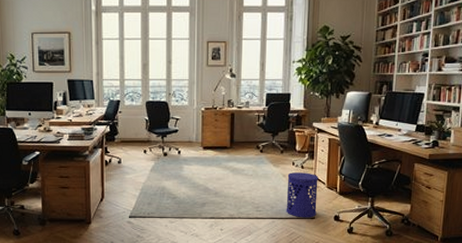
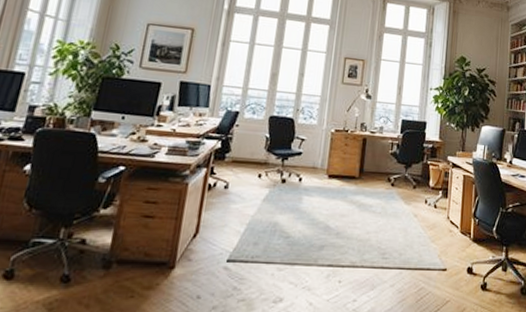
waste bin: present [286,172,318,218] -> none [415,212,452,270]

